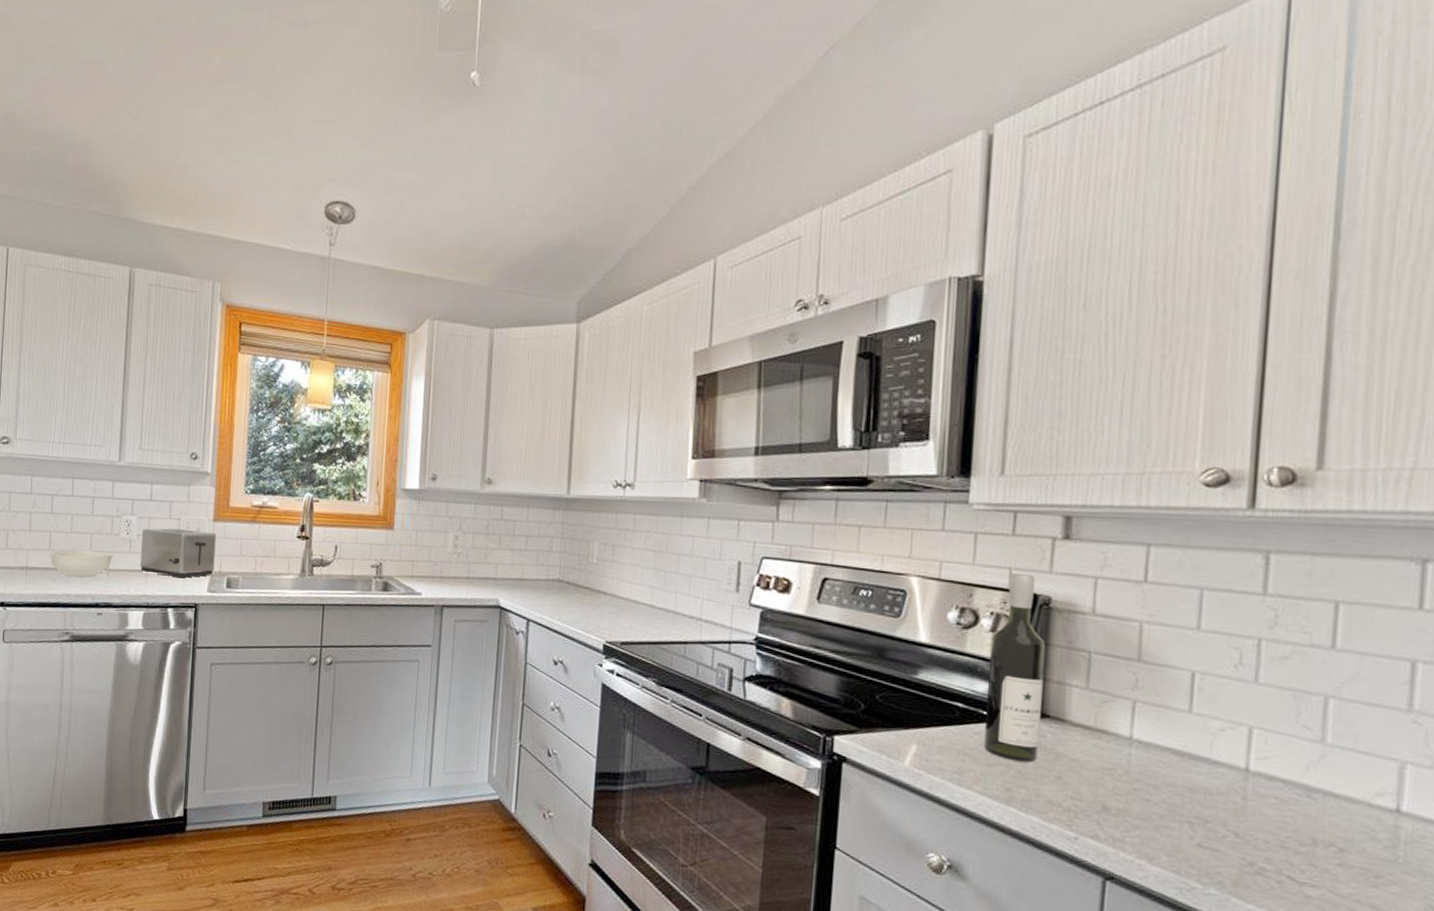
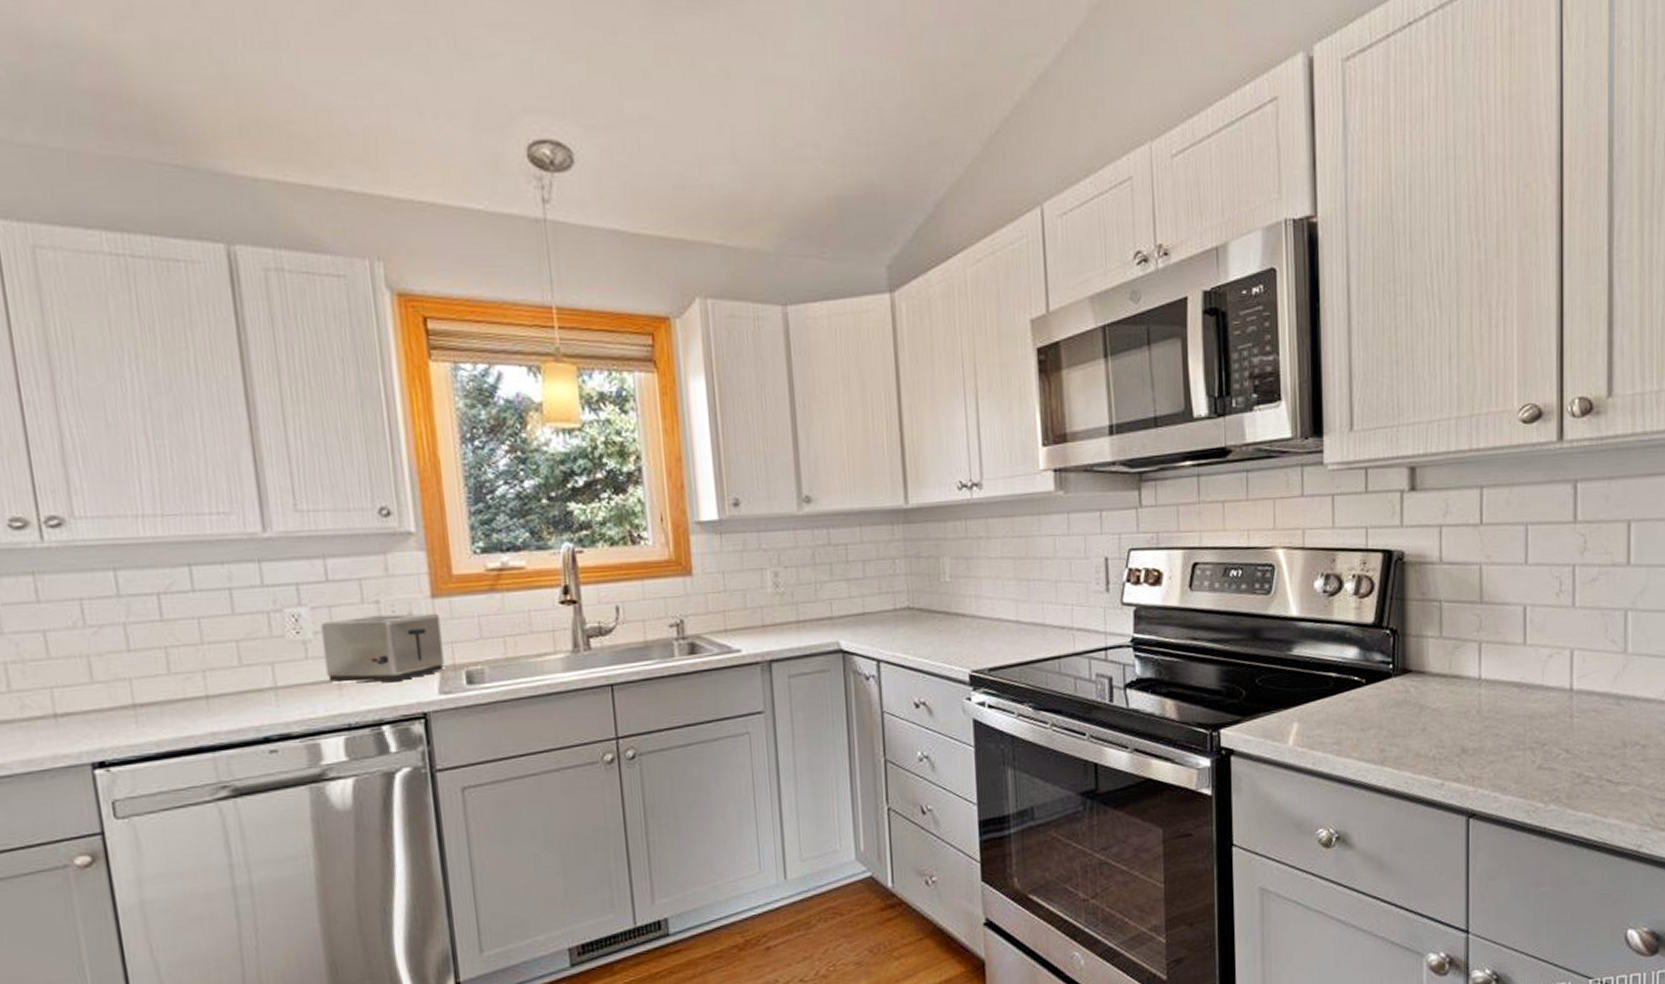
bowl: present [50,550,114,577] -> none [171,662,281,708]
bottle: present [984,573,1046,763] -> none [1355,531,1404,722]

